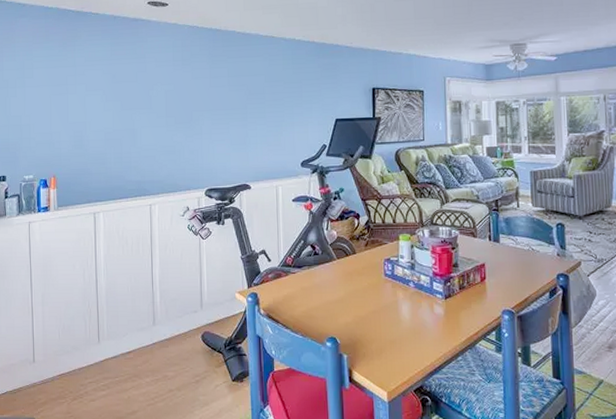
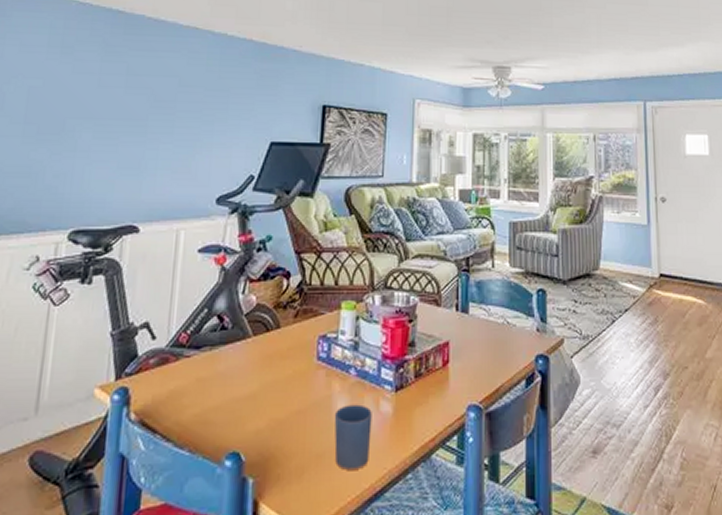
mug: none [400,307,429,353] -> present [334,404,372,471]

